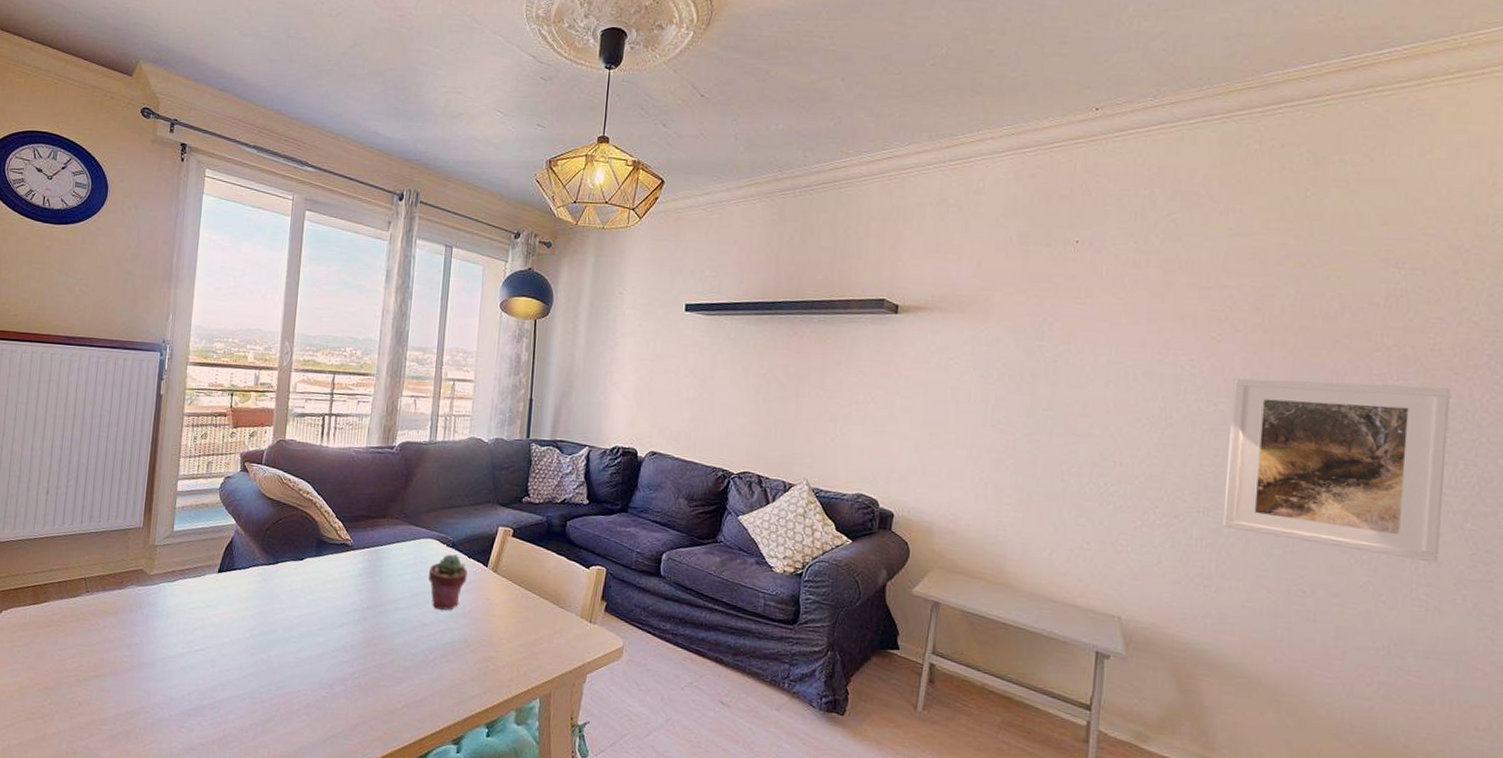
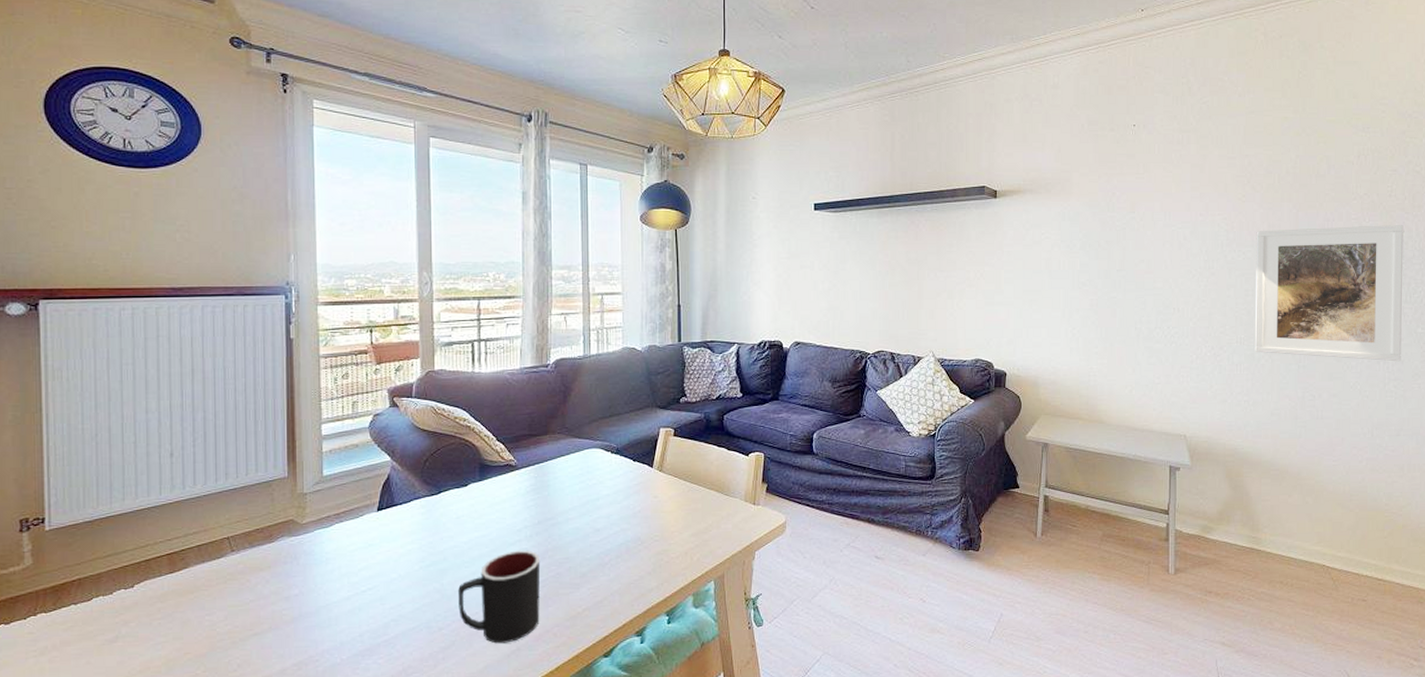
mug: none [282,633,366,728] -> present [458,550,541,644]
potted succulent: present [429,554,468,610] -> none [597,460,634,513]

